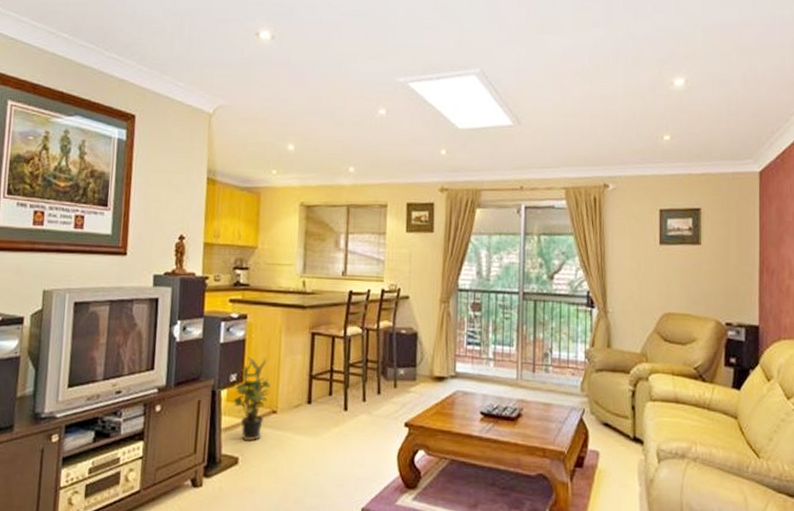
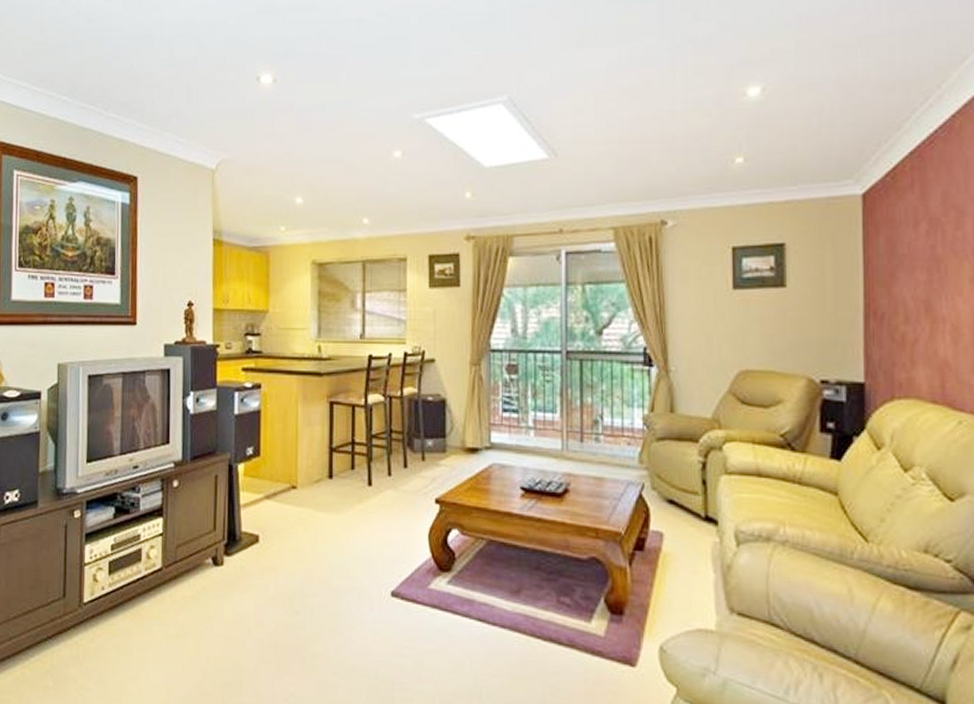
potted plant: present [233,357,270,441] -> none [251,429,288,518]

